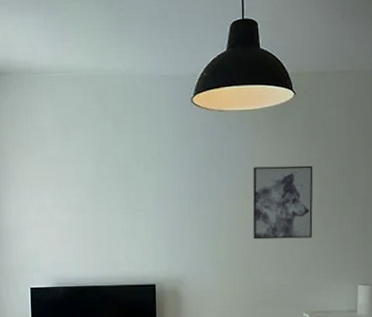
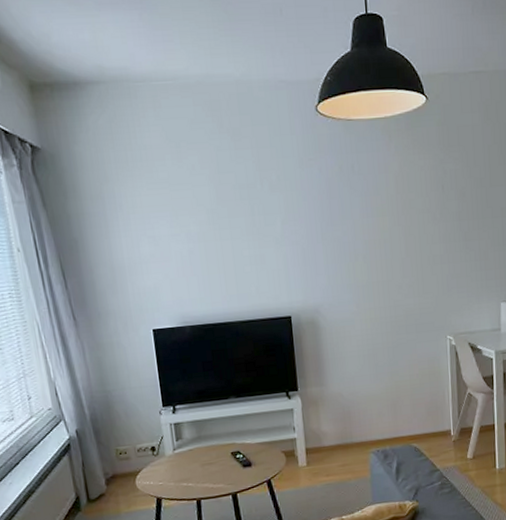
wall art: present [252,165,313,240] -> none [387,177,453,261]

